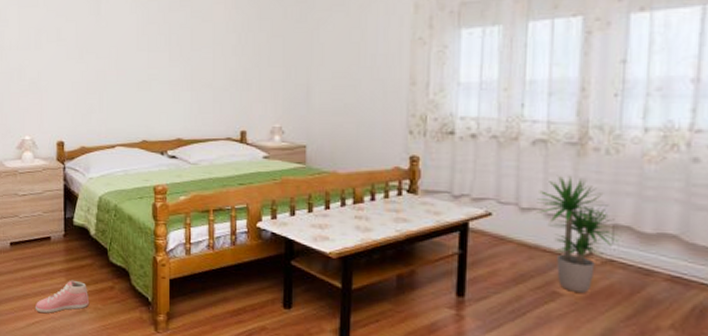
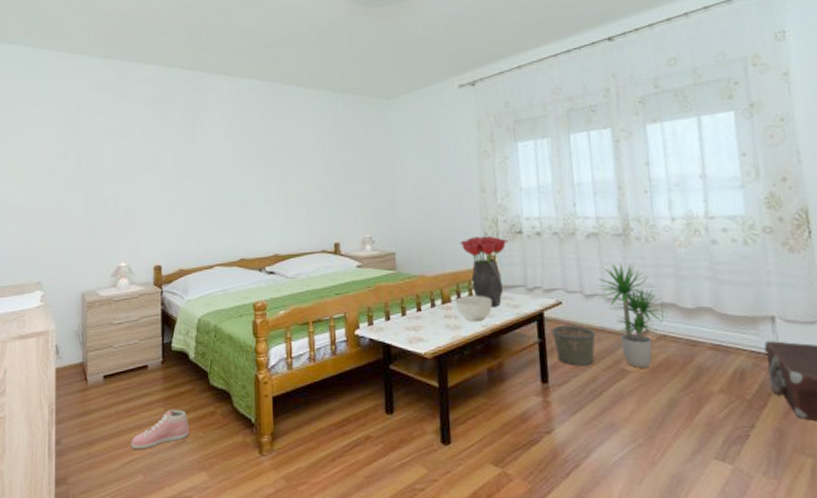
bowl: none [369,197,410,225] -> present [456,295,493,321]
bouquet: none [380,134,437,212] -> present [460,236,509,307]
basket: none [474,238,528,284] -> present [550,325,596,366]

